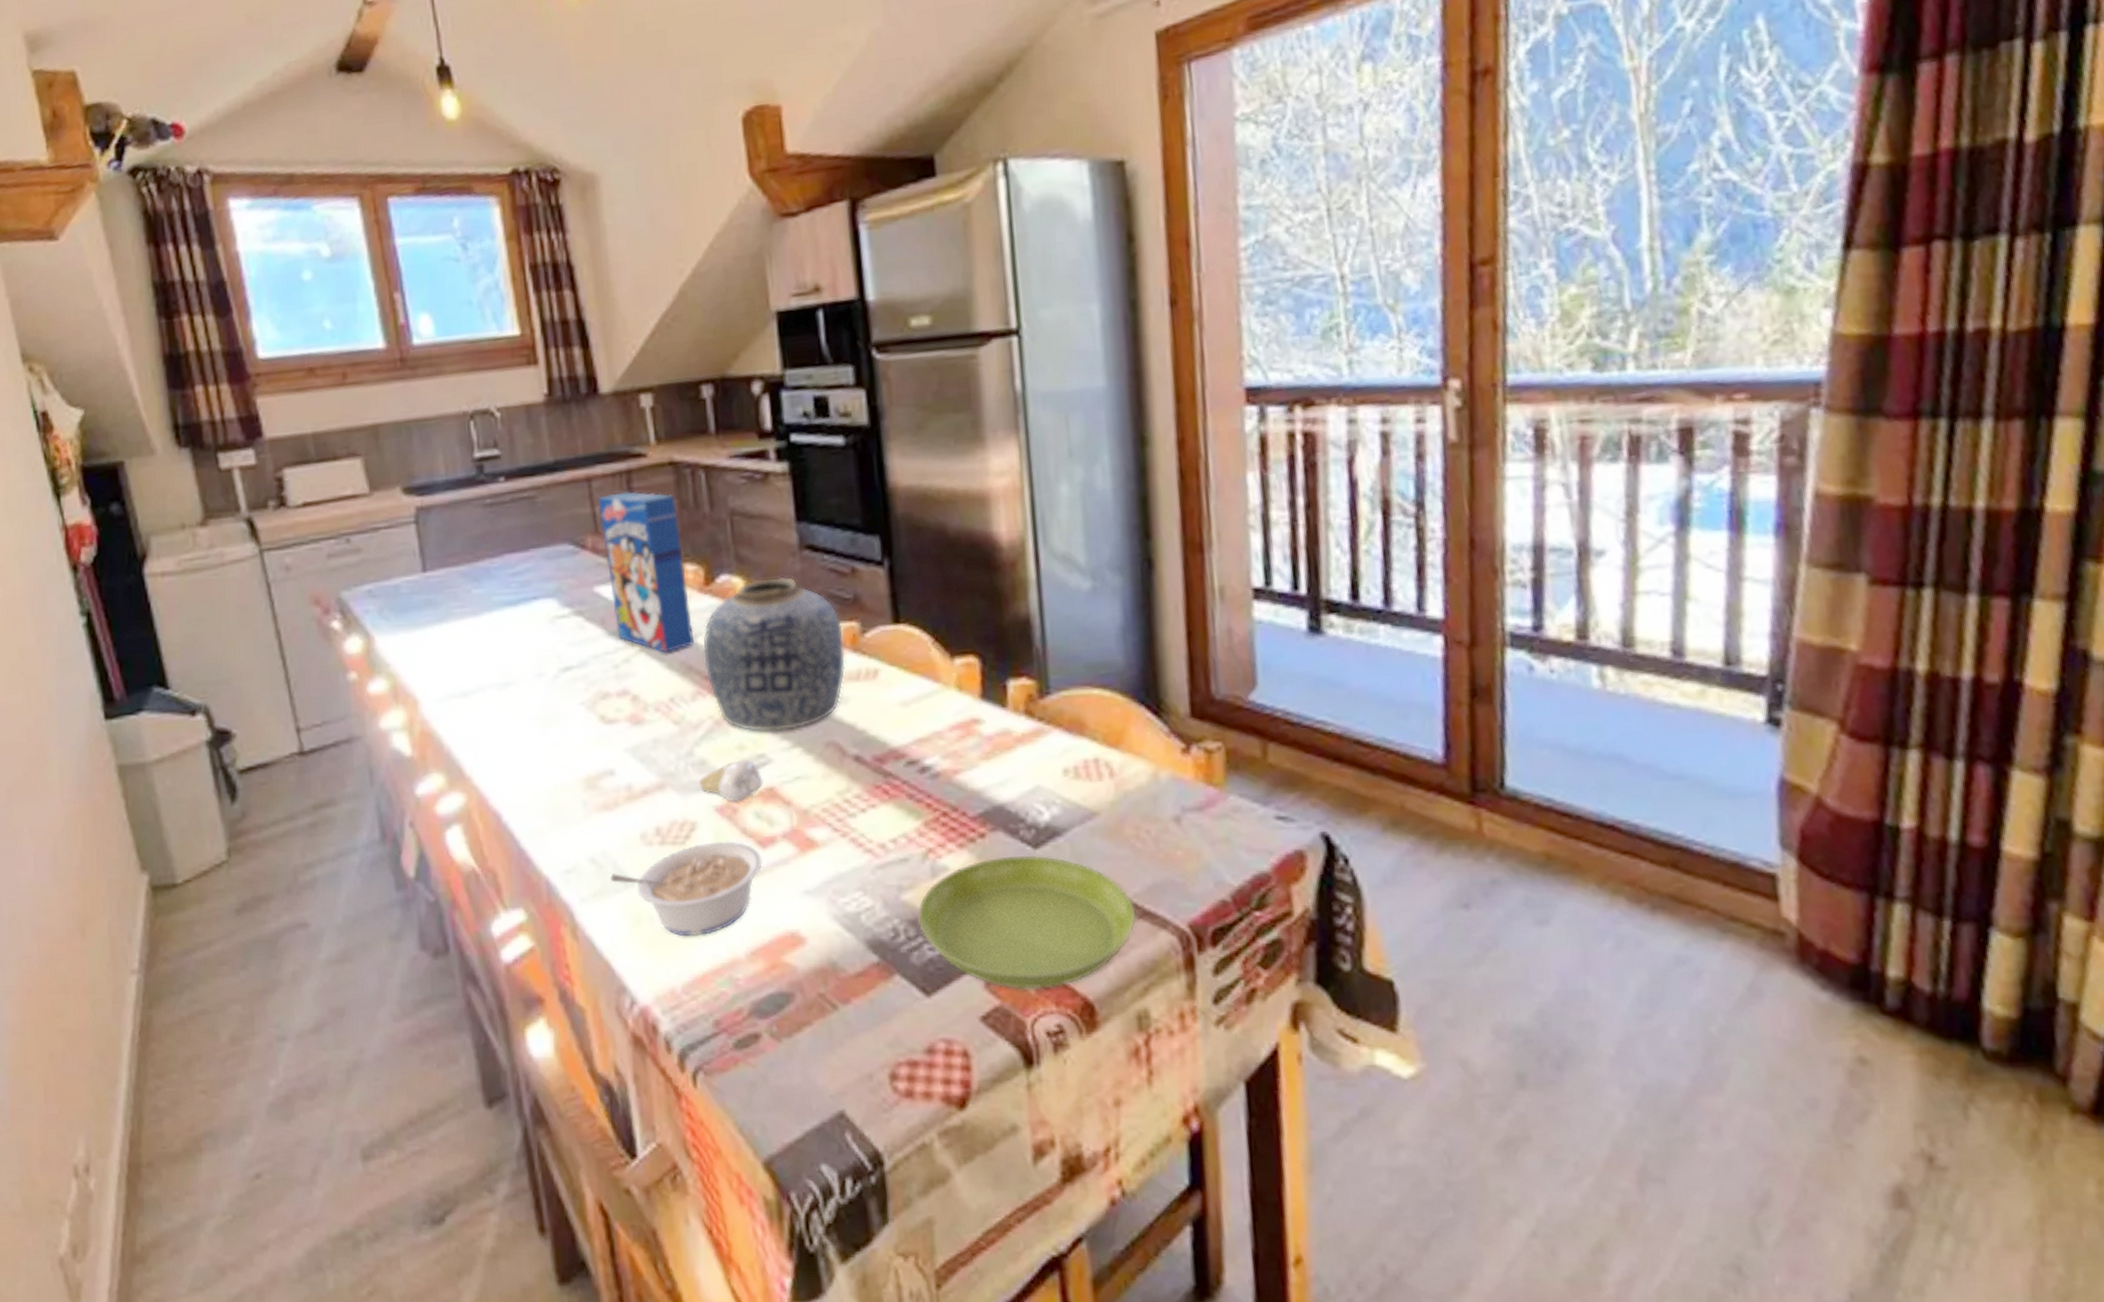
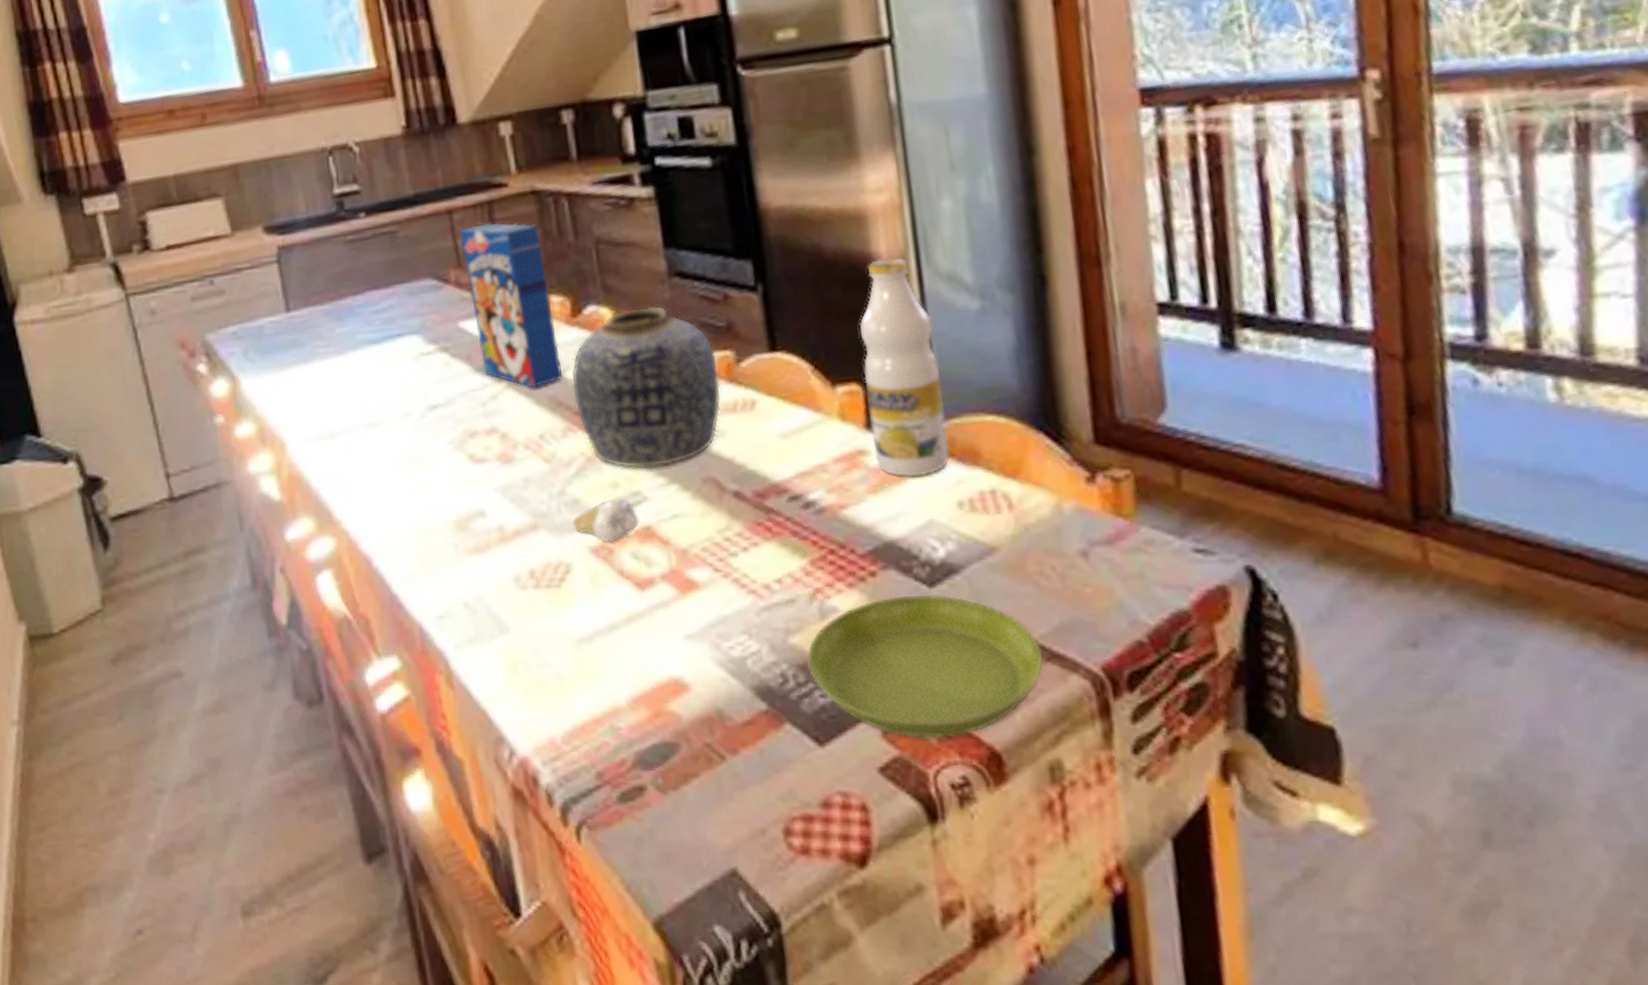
legume: present [609,841,763,937] -> none [484,583,641,684]
milk bottle: none [979,538,1058,746] -> present [860,257,950,478]

